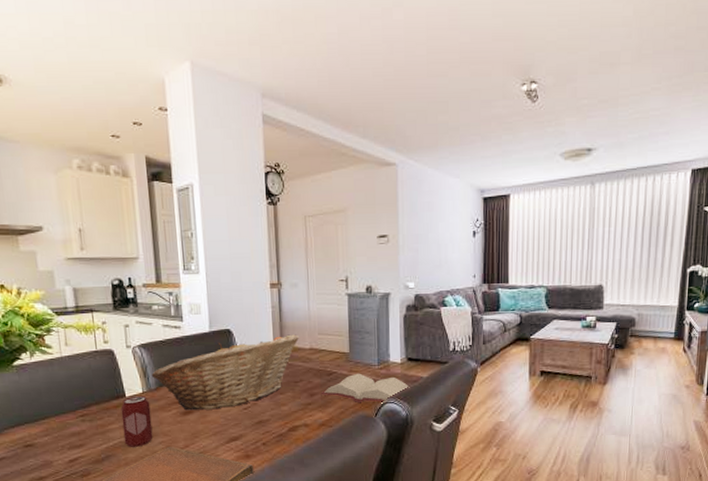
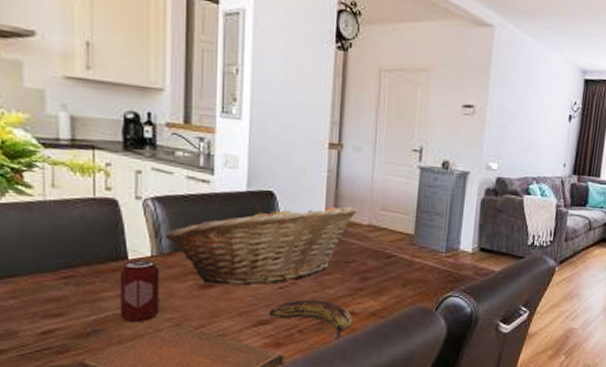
banana: none [237,416,306,448] -> present [268,300,353,339]
hardback book: present [321,373,410,404] -> none [375,259,479,297]

